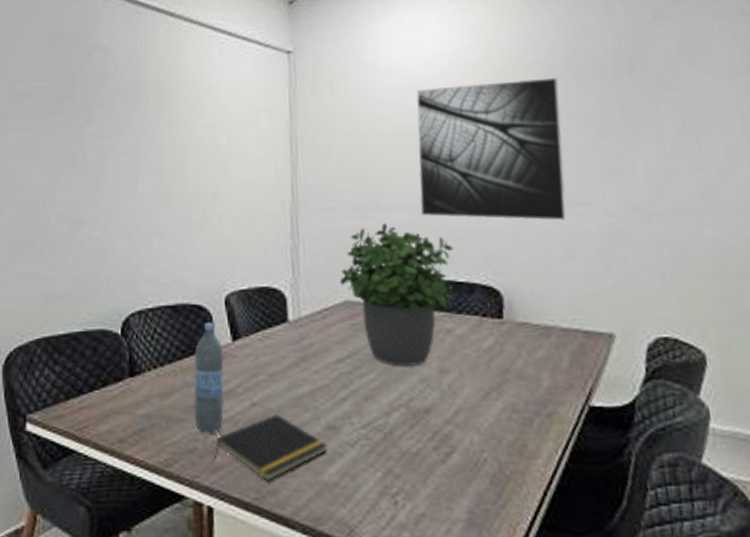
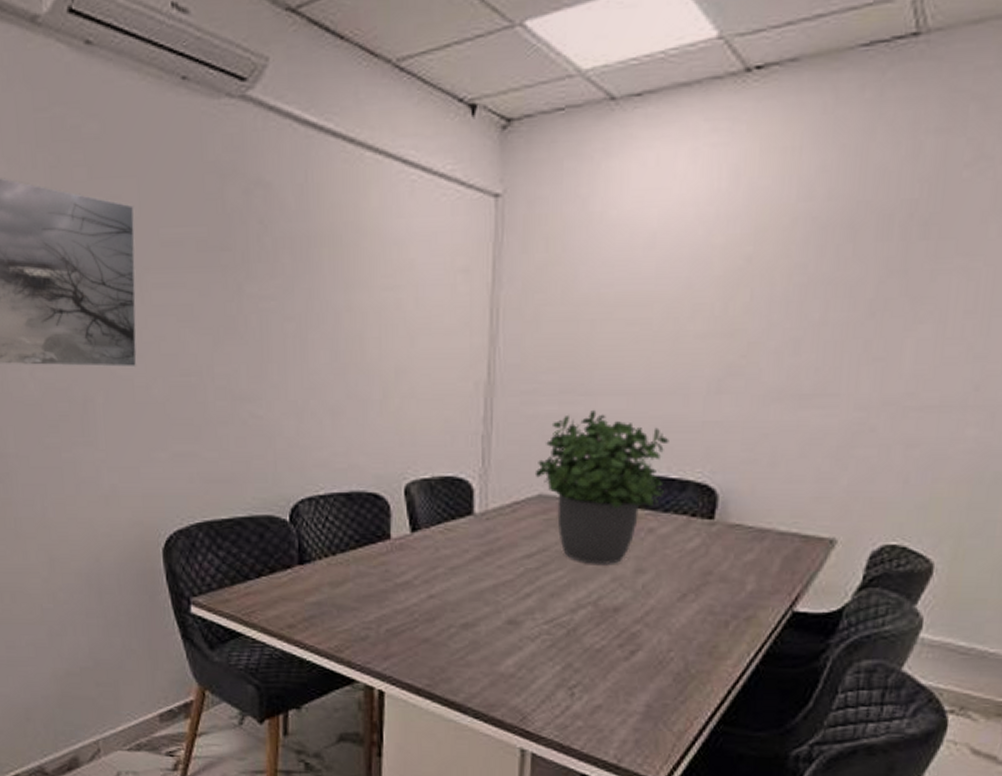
water bottle: present [193,322,225,434] -> none [366,512,401,624]
notepad: present [215,414,328,481] -> none [388,607,507,670]
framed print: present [416,77,567,221] -> none [636,237,830,413]

